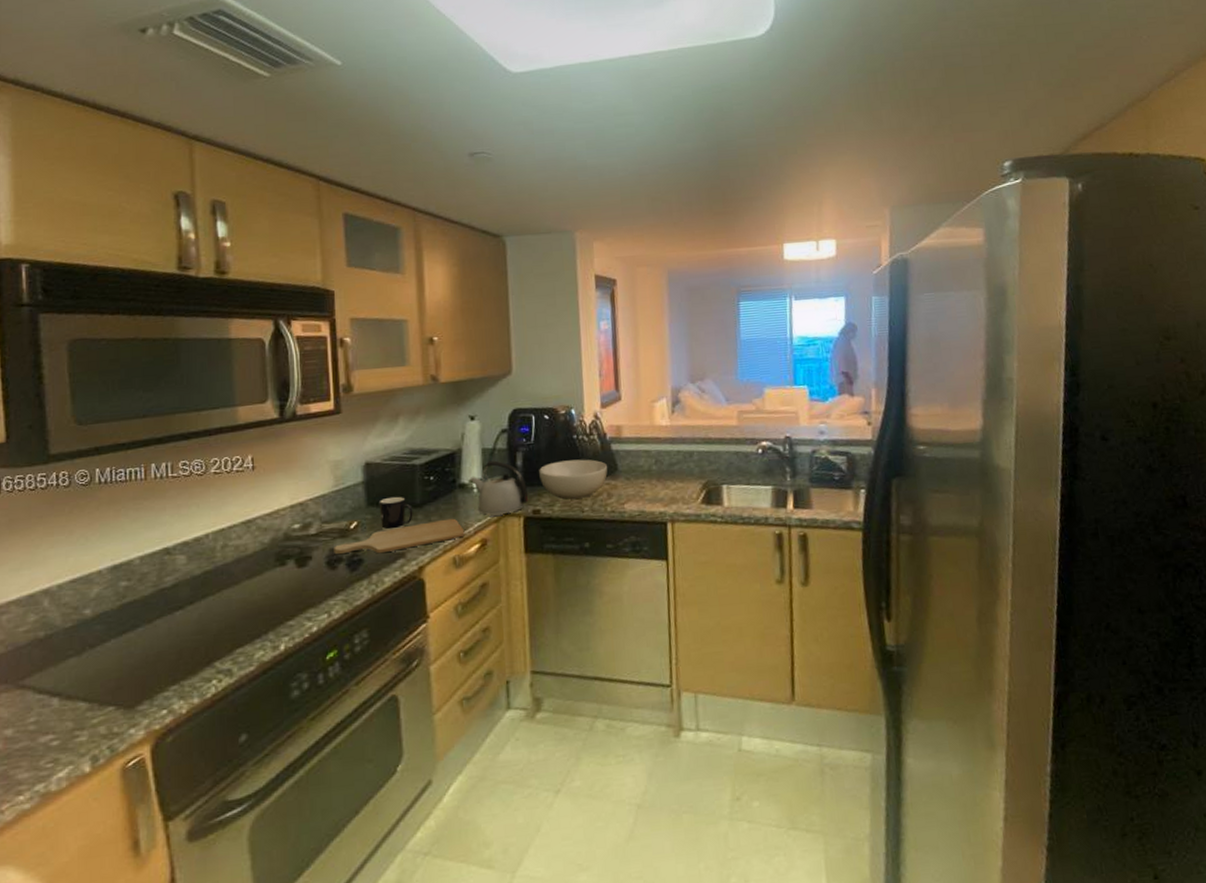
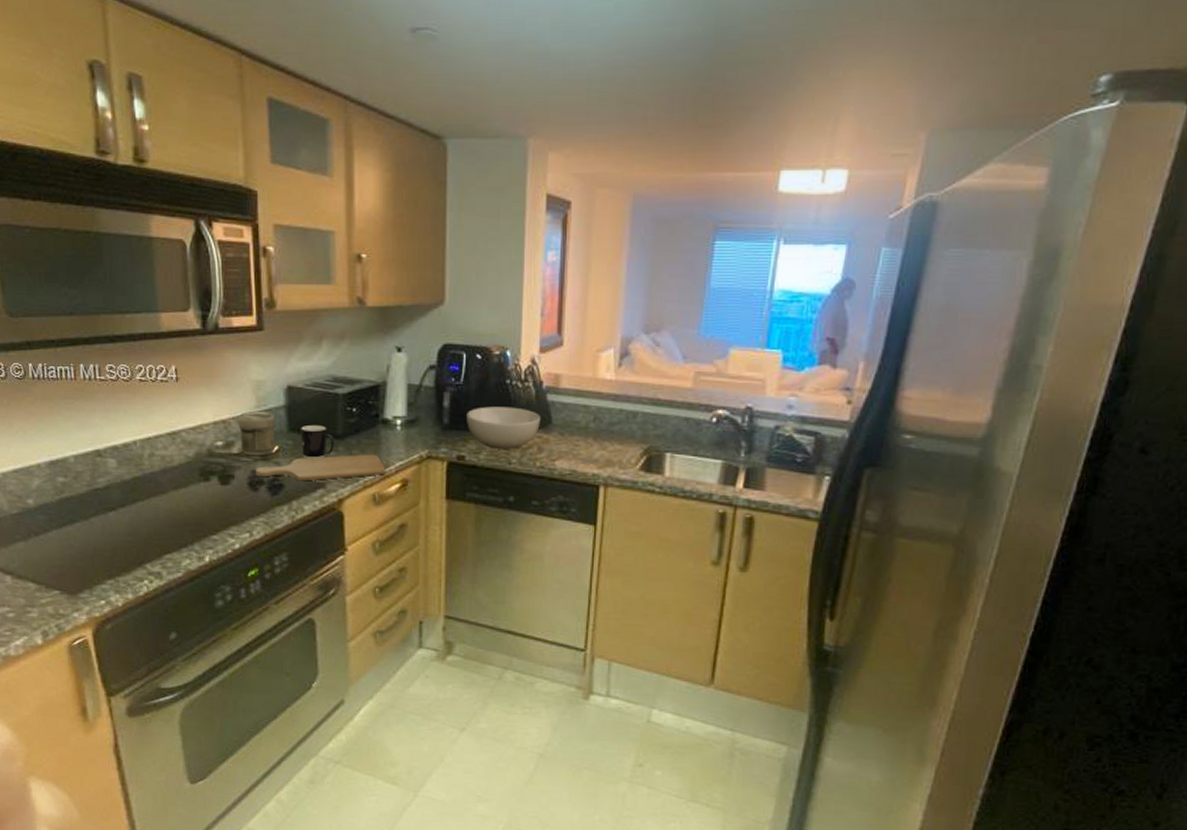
jar: none [315,489,354,535] -> present [238,410,276,457]
kettle: present [470,460,529,517] -> none [393,398,454,458]

